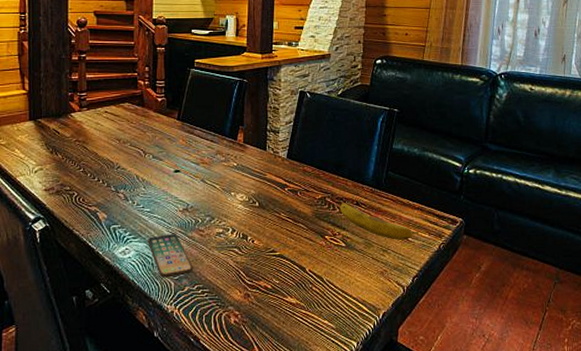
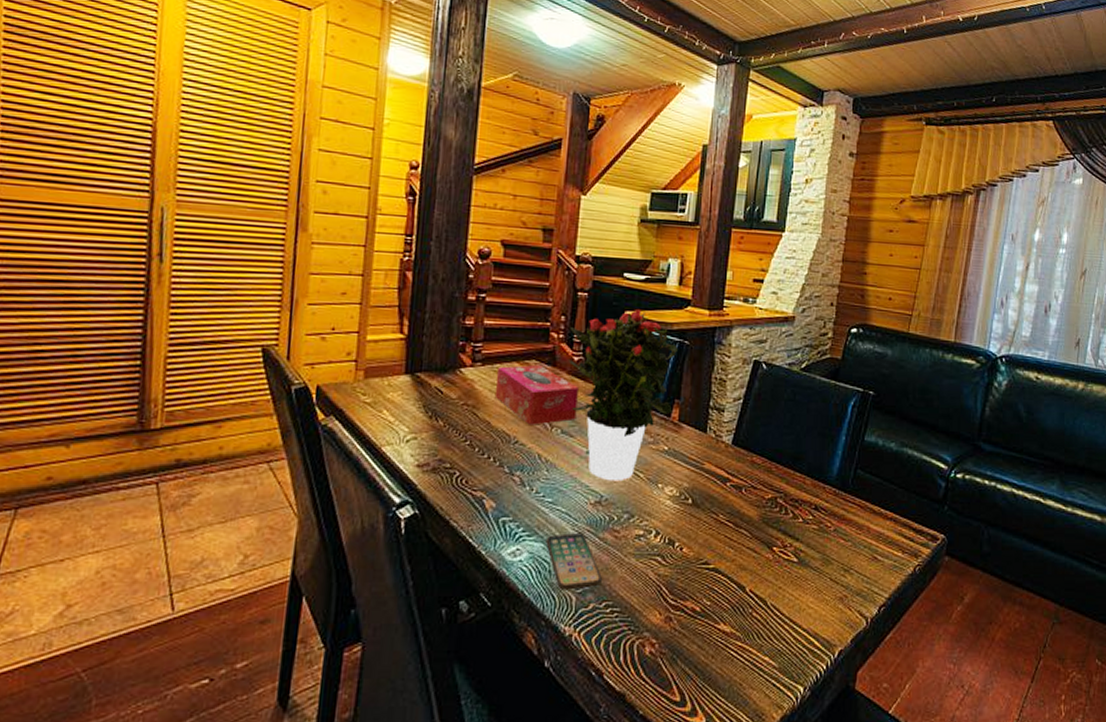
tissue box: none [99,106,163,154] -> present [494,364,578,425]
potted flower: none [153,58,240,193] -> present [568,310,678,482]
fruit: present [339,203,420,241] -> none [793,506,891,559]

